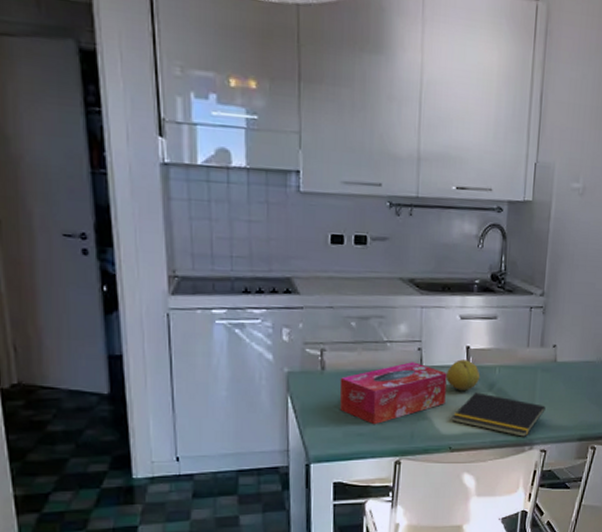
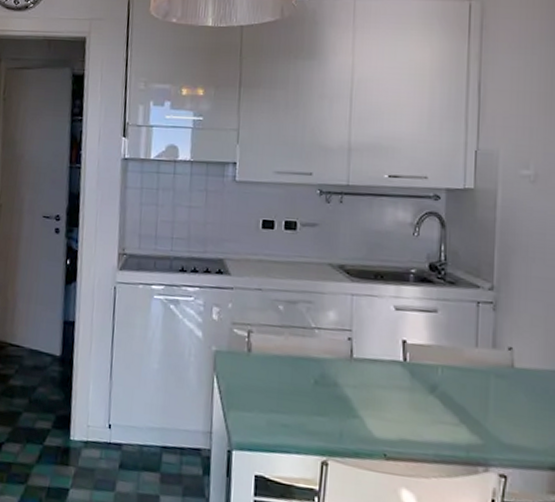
tissue box: present [339,362,447,425] -> none [265,352,380,417]
fruit: present [445,359,481,391] -> none [379,354,420,391]
notepad: present [451,392,546,437] -> none [386,393,503,455]

